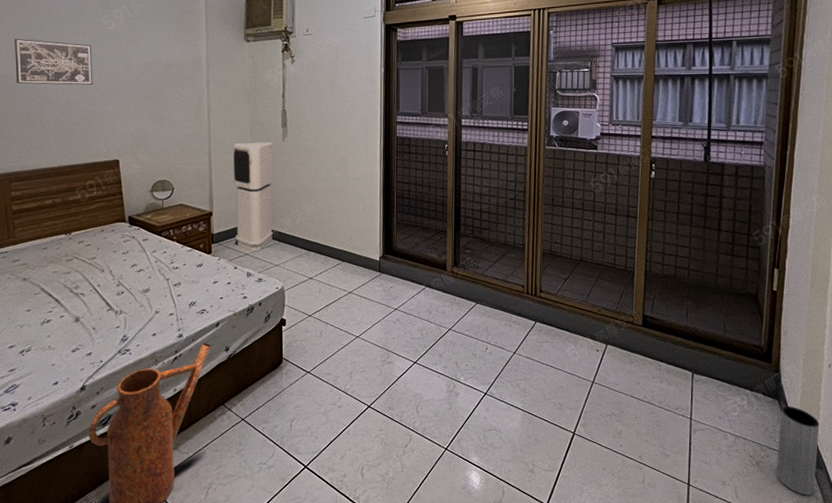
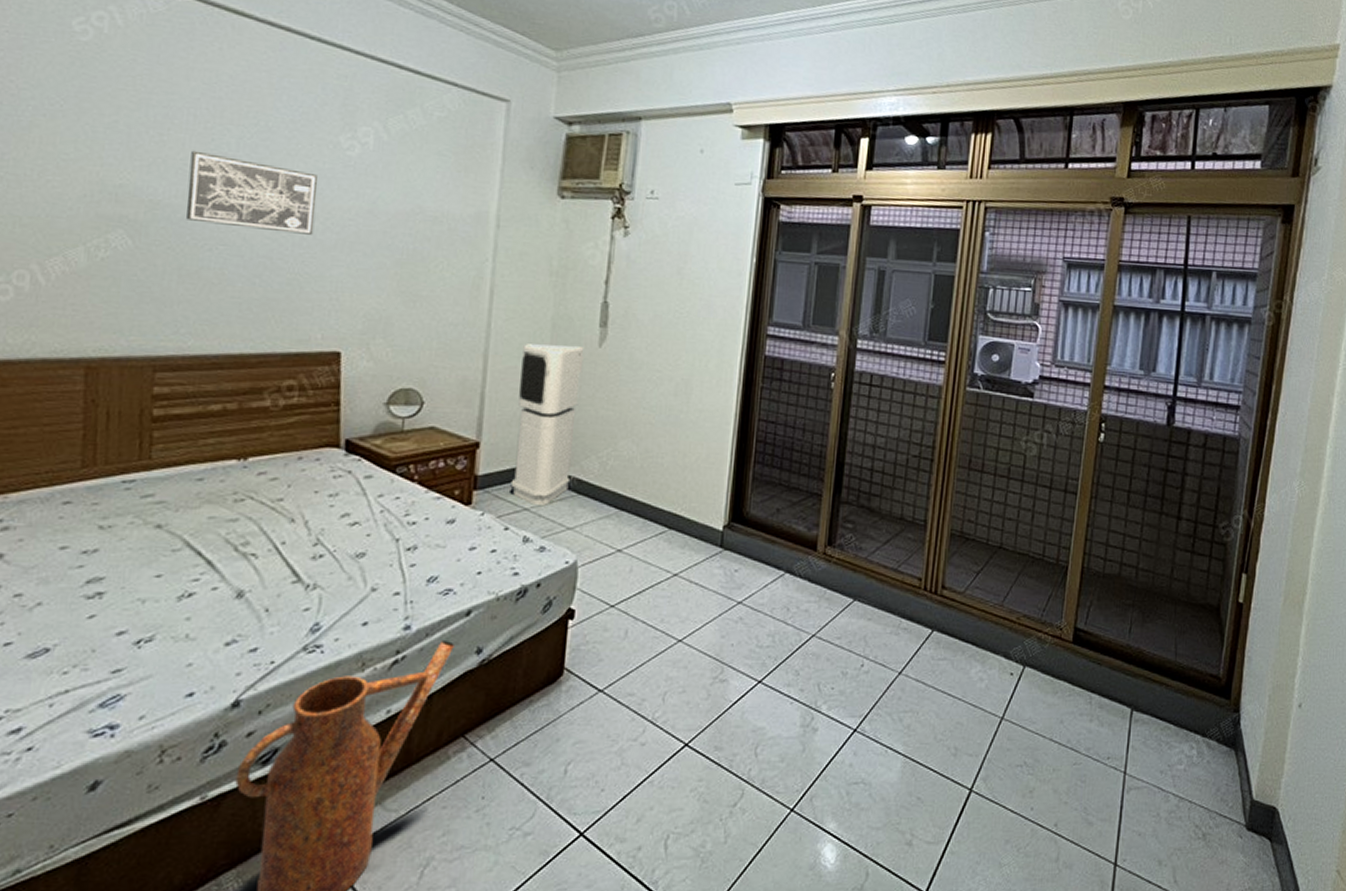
vase: present [776,405,820,496] -> none [1226,757,1283,881]

